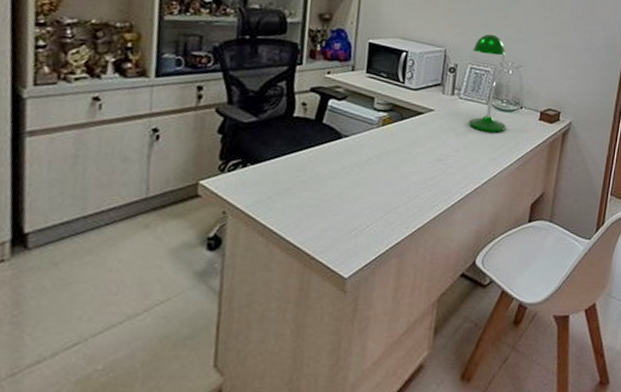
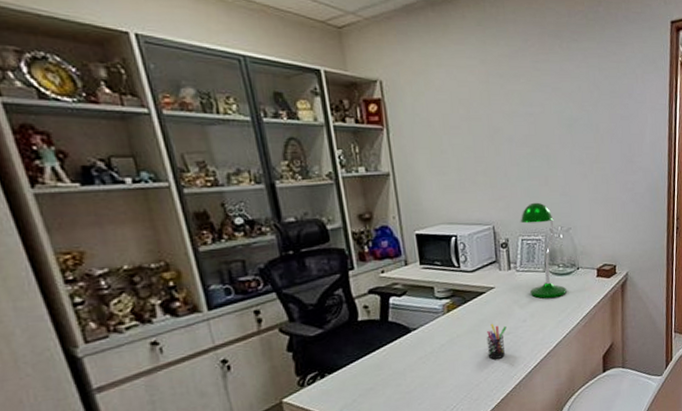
pen holder: none [413,146,438,185] -> present [486,323,507,360]

